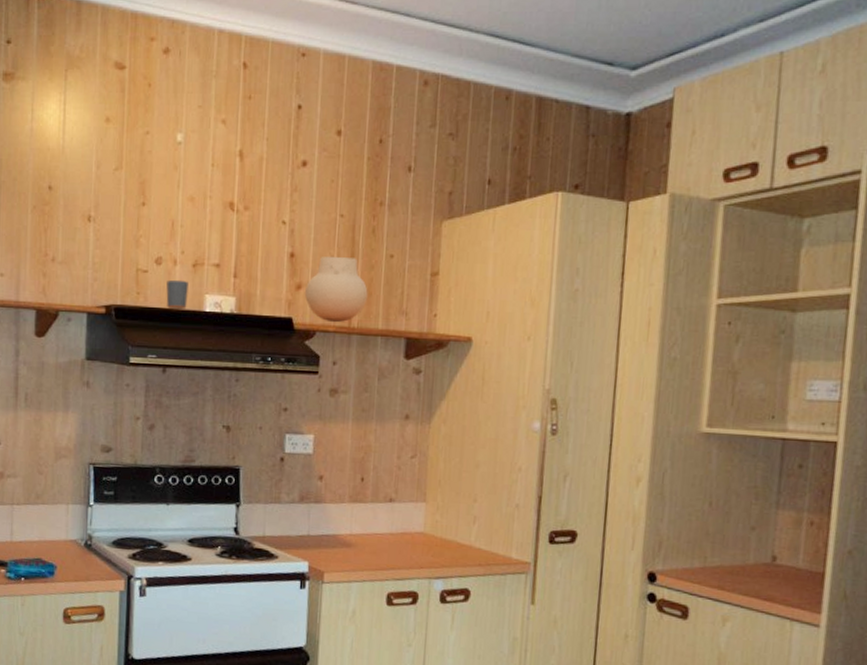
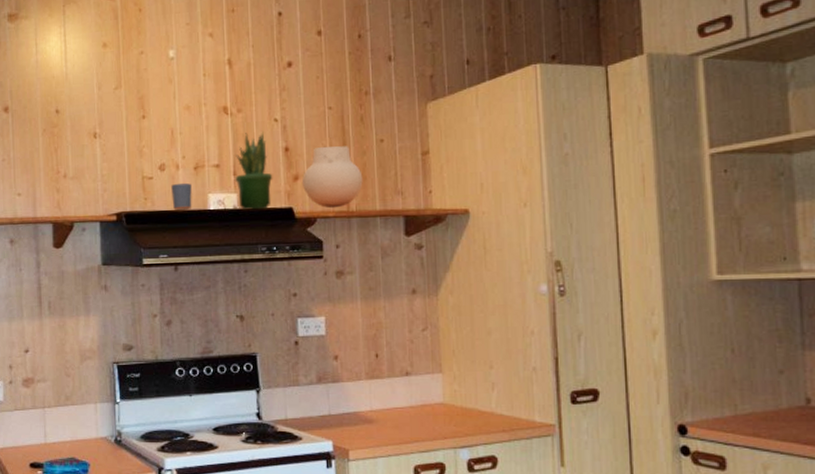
planter: none [234,233,275,318] -> present [234,132,273,212]

